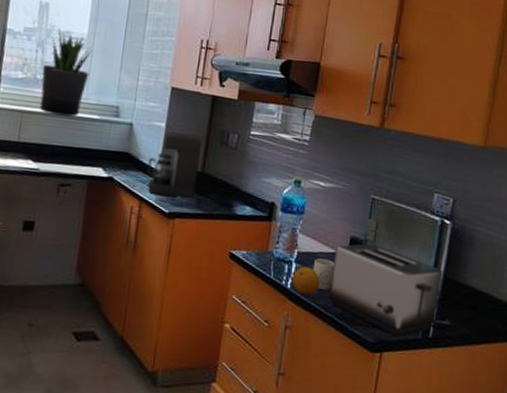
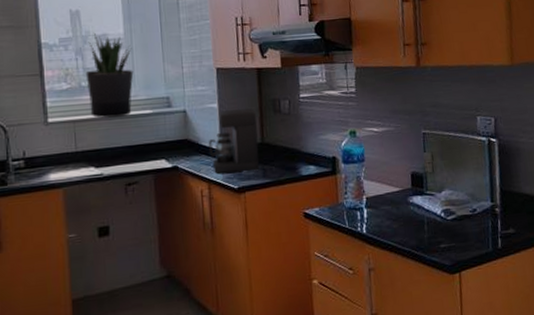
fruit: present [292,266,320,296] -> none [365,209,392,237]
mug: present [312,258,334,290] -> none [382,198,403,228]
toaster: present [329,243,443,336] -> none [400,174,501,254]

